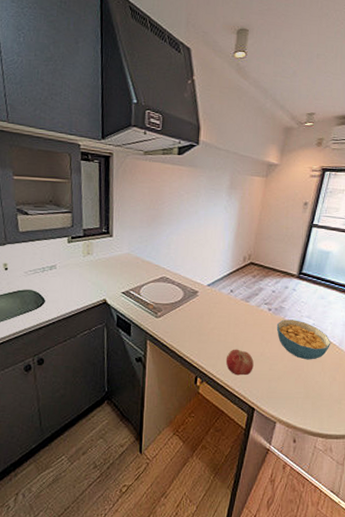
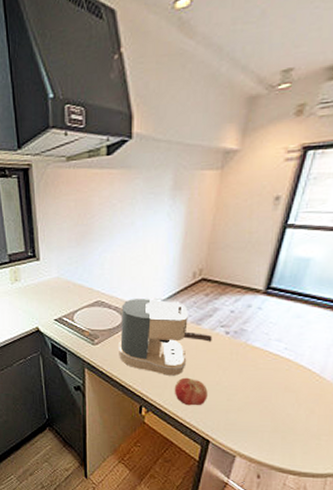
coffee maker: none [179,276,258,347] -> present [119,299,212,376]
cereal bowl: present [276,319,331,360] -> none [236,344,309,390]

